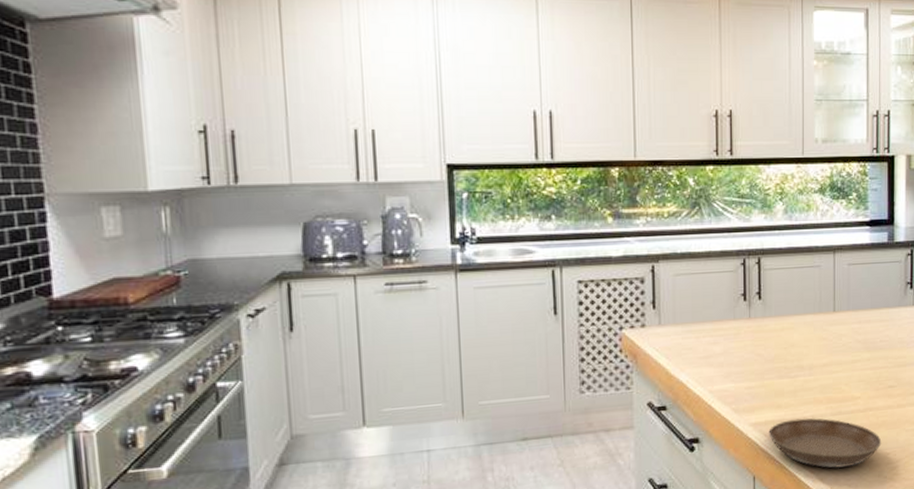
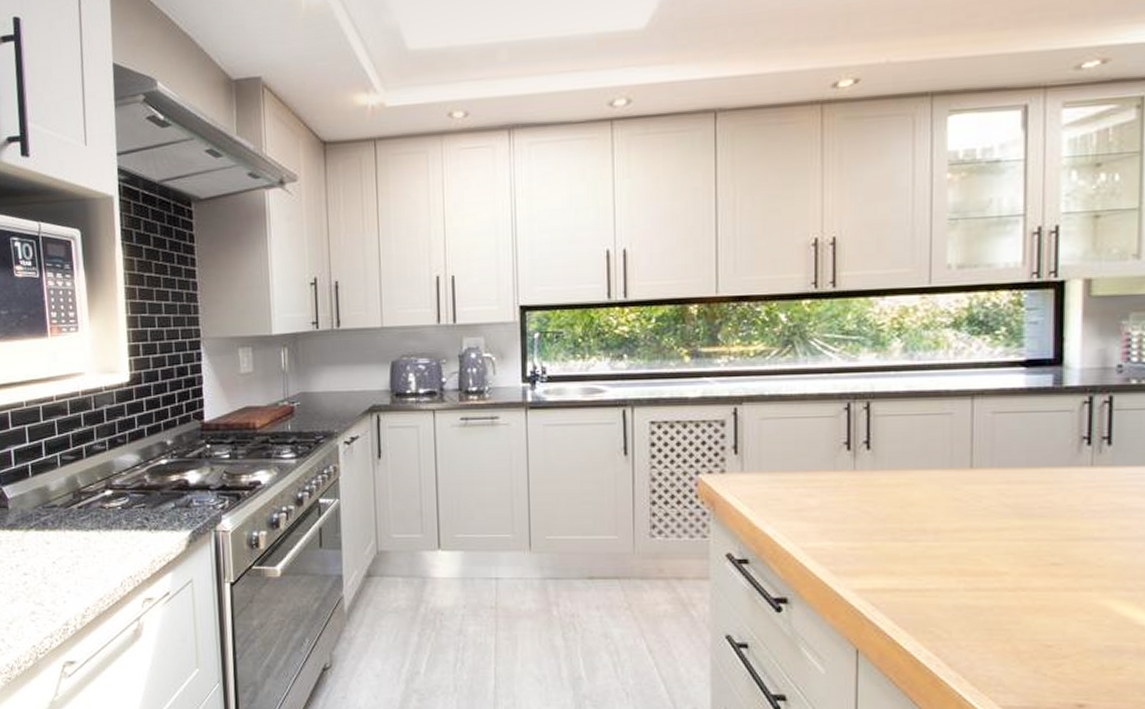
saucer: present [768,418,882,468] -> none [877,590,1040,655]

